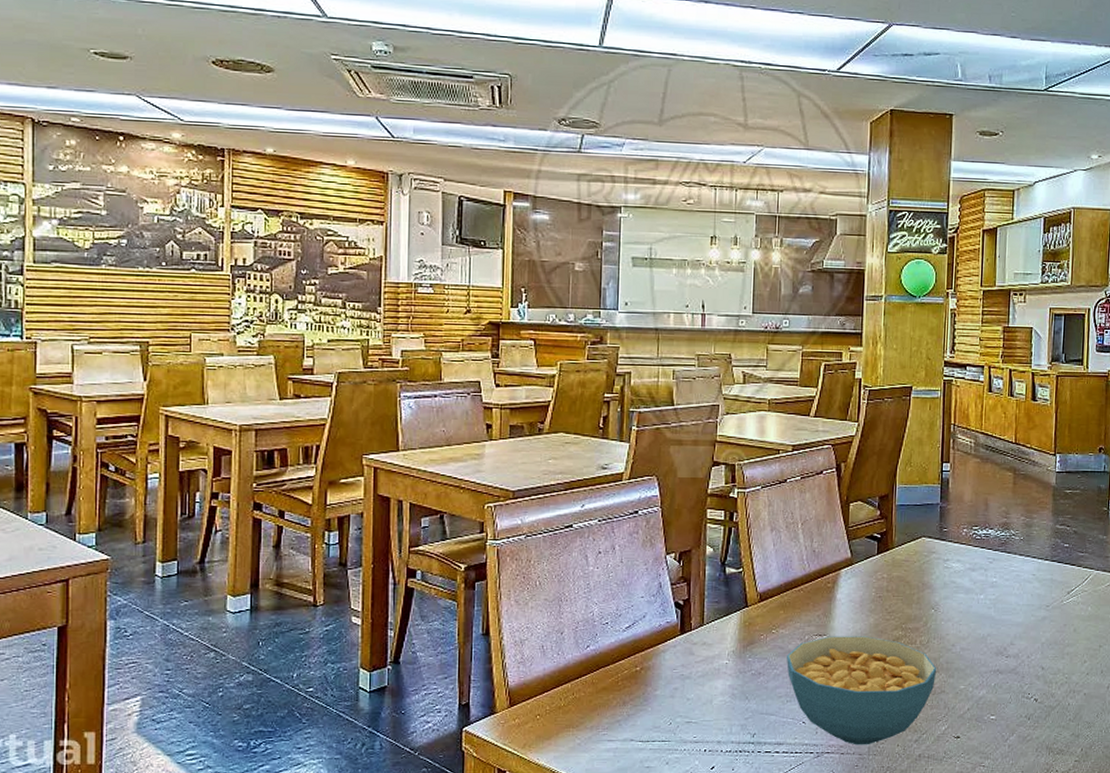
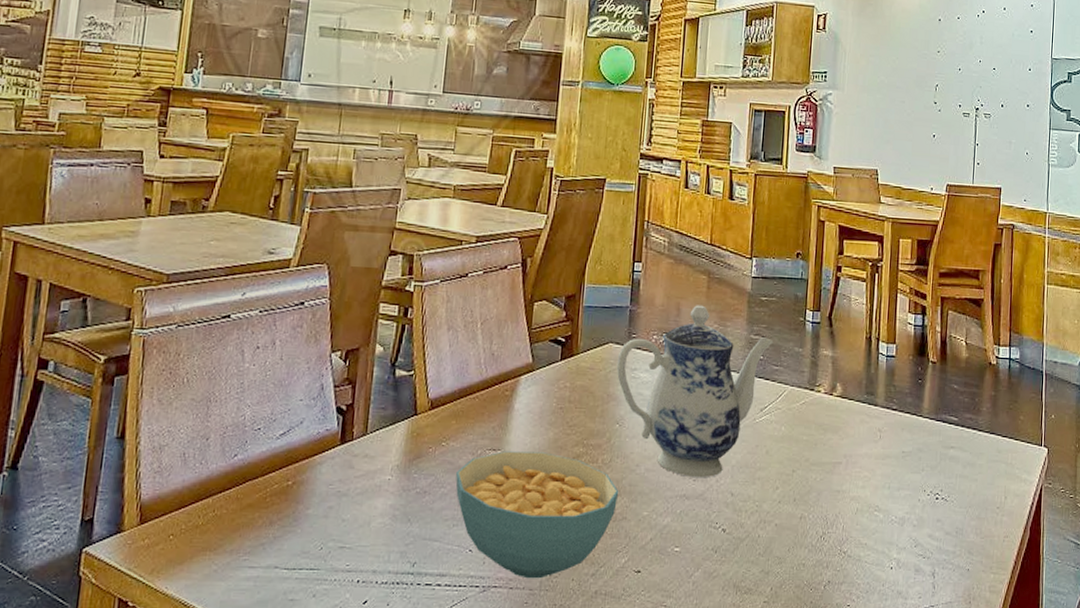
teapot: none [930,500,1079,655] -> present [616,305,774,478]

